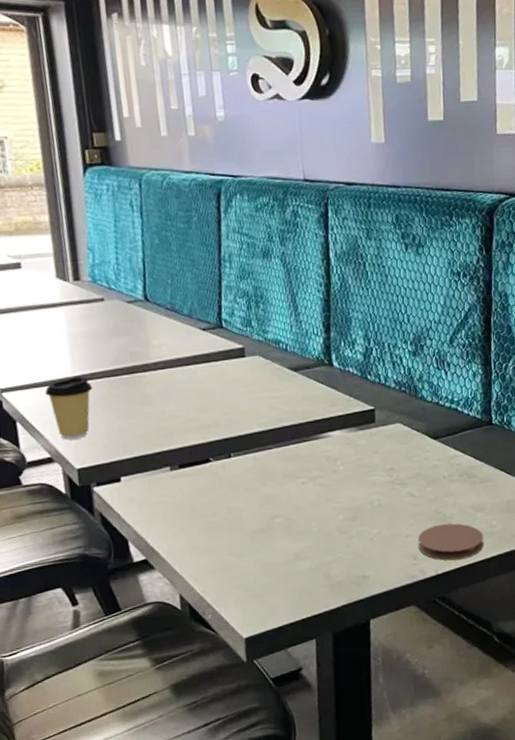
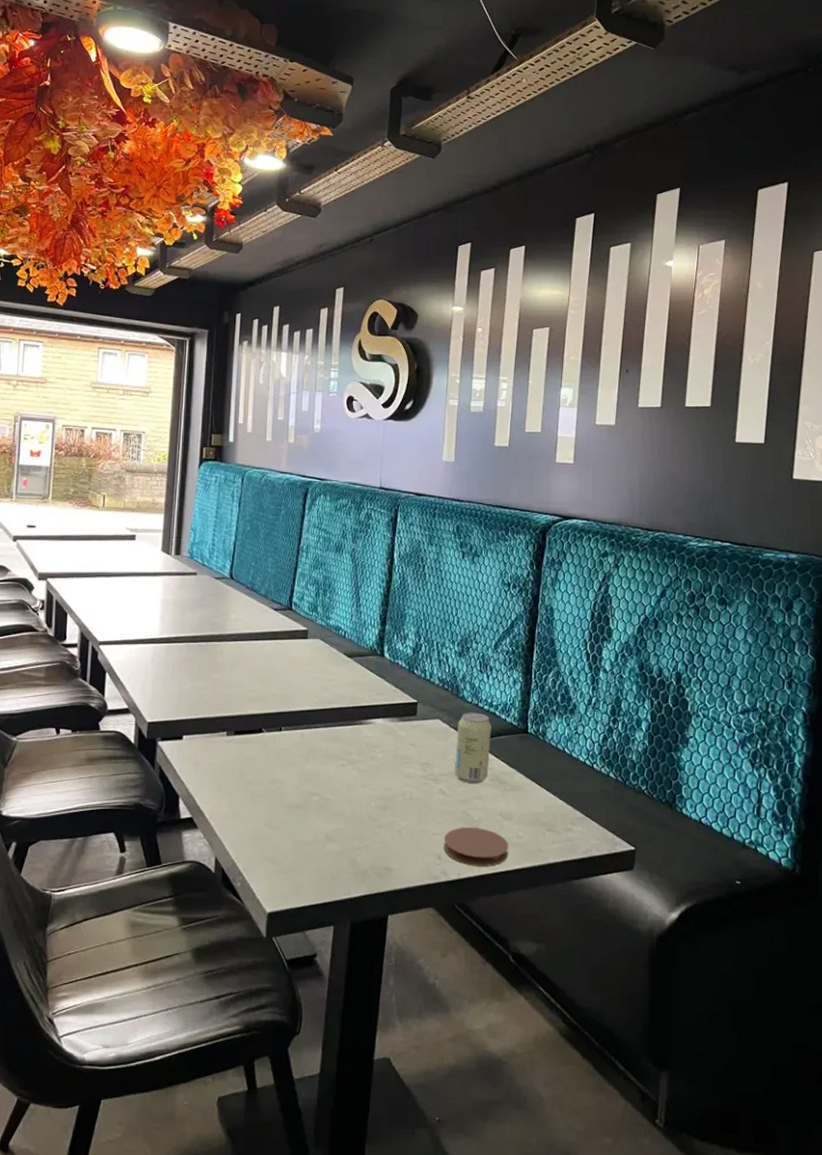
coffee cup: present [44,376,93,440] -> none [134,639,174,695]
beverage can: none [419,410,456,482] -> present [455,712,491,783]

